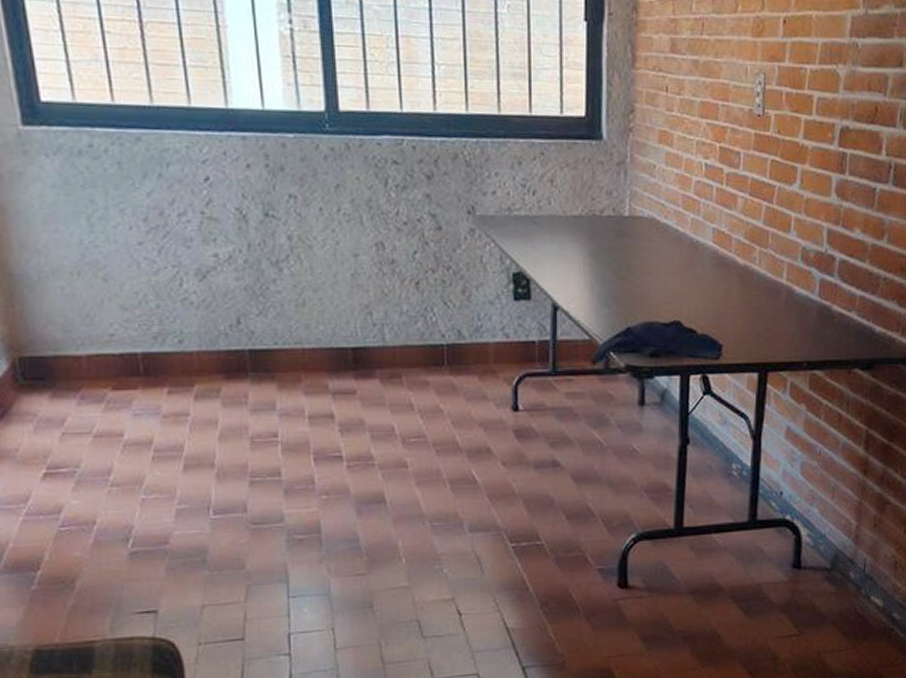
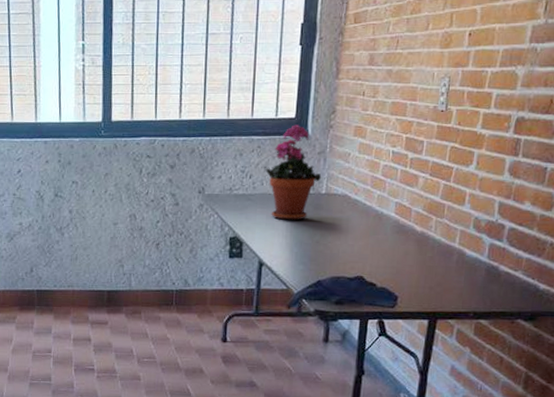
potted plant: none [552,125,623,251] -> present [265,125,322,220]

